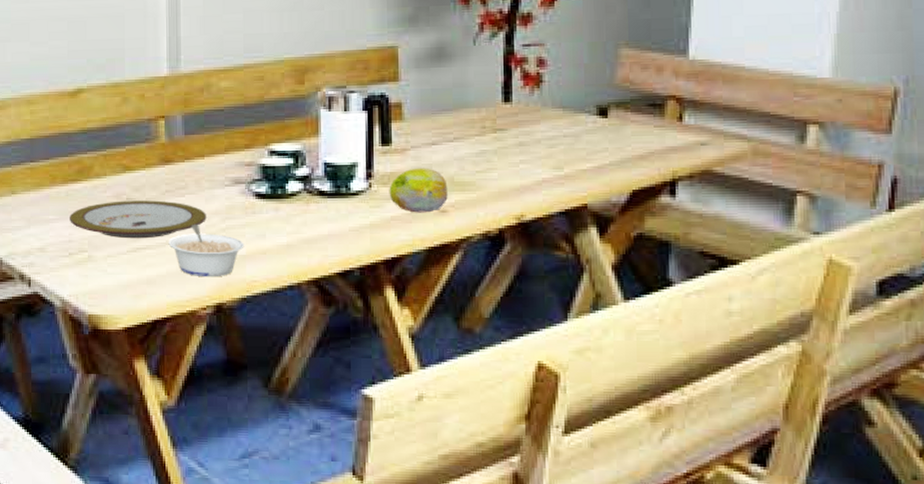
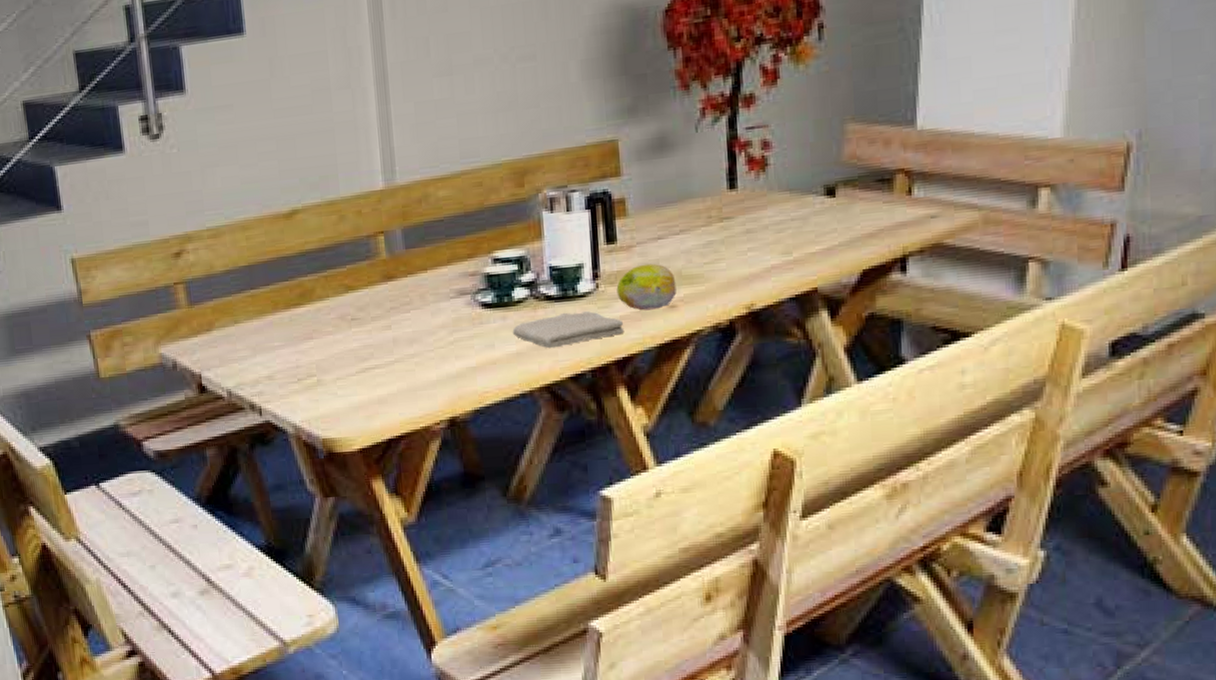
plate: present [70,200,206,239] -> none [295,318,434,360]
legume: present [168,225,245,278] -> none [397,340,474,392]
washcloth: none [284,209,395,243] -> present [512,311,625,349]

